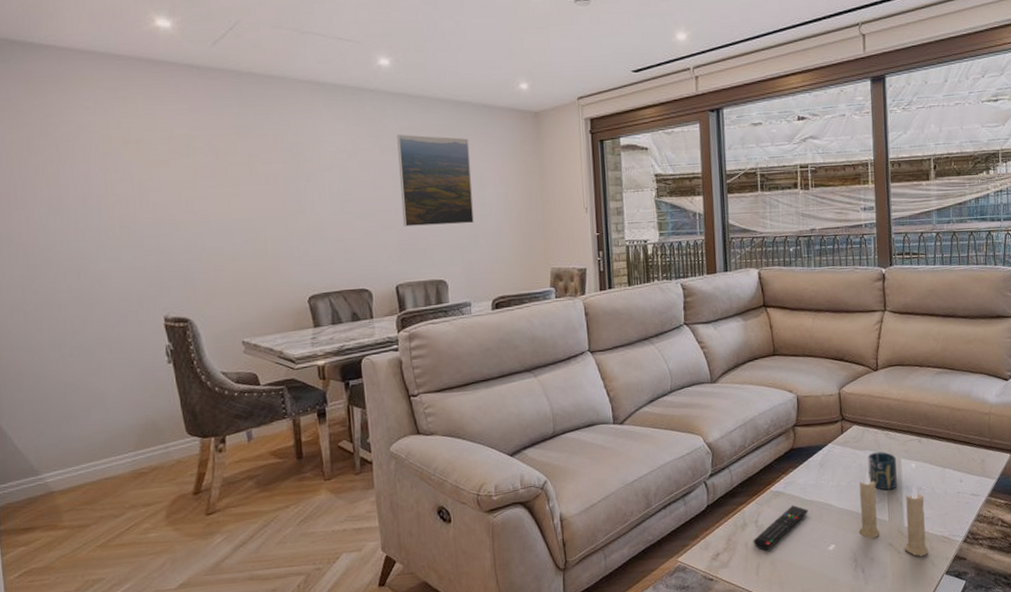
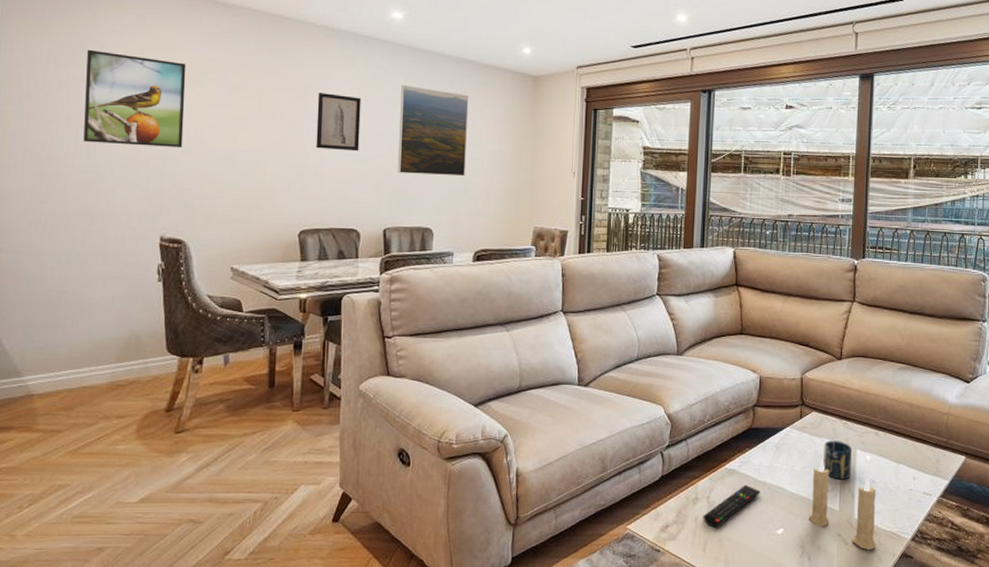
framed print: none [61,129,176,227] -> present [83,49,187,147]
wall art: none [310,151,361,210] -> present [316,93,361,152]

